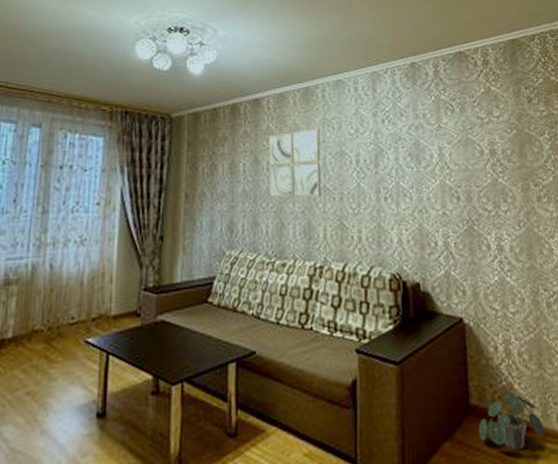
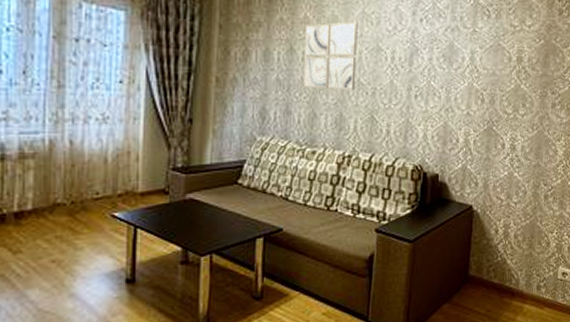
potted plant: present [478,389,545,451] -> none [472,264,526,310]

